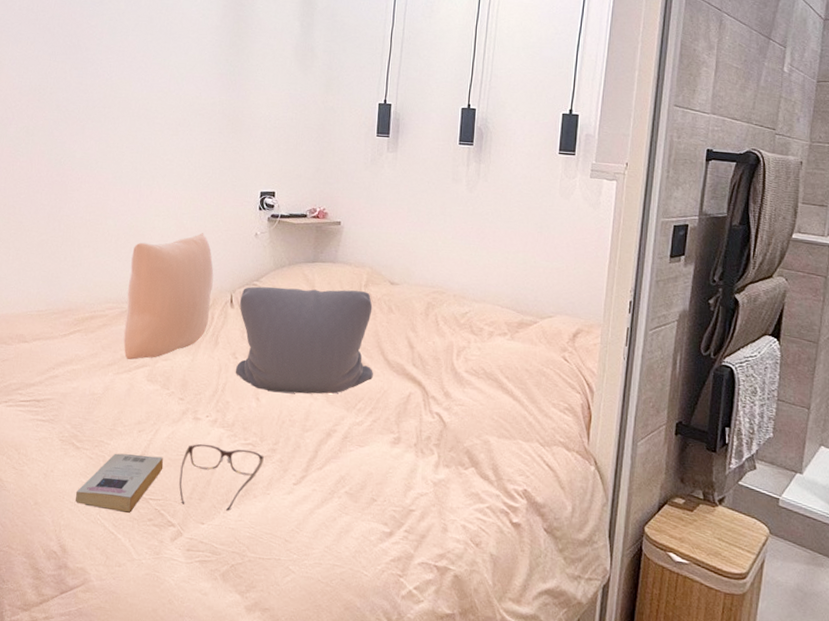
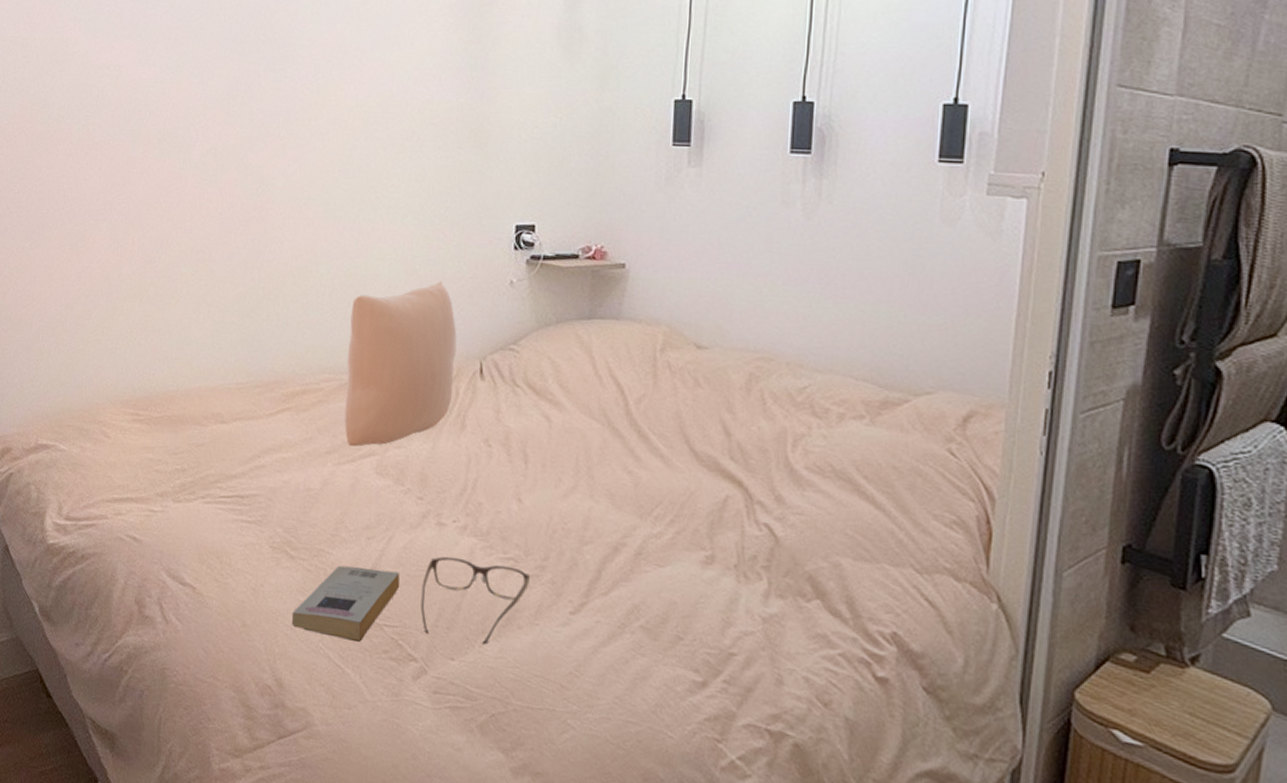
cushion: present [235,286,373,394] -> none [488,351,675,496]

